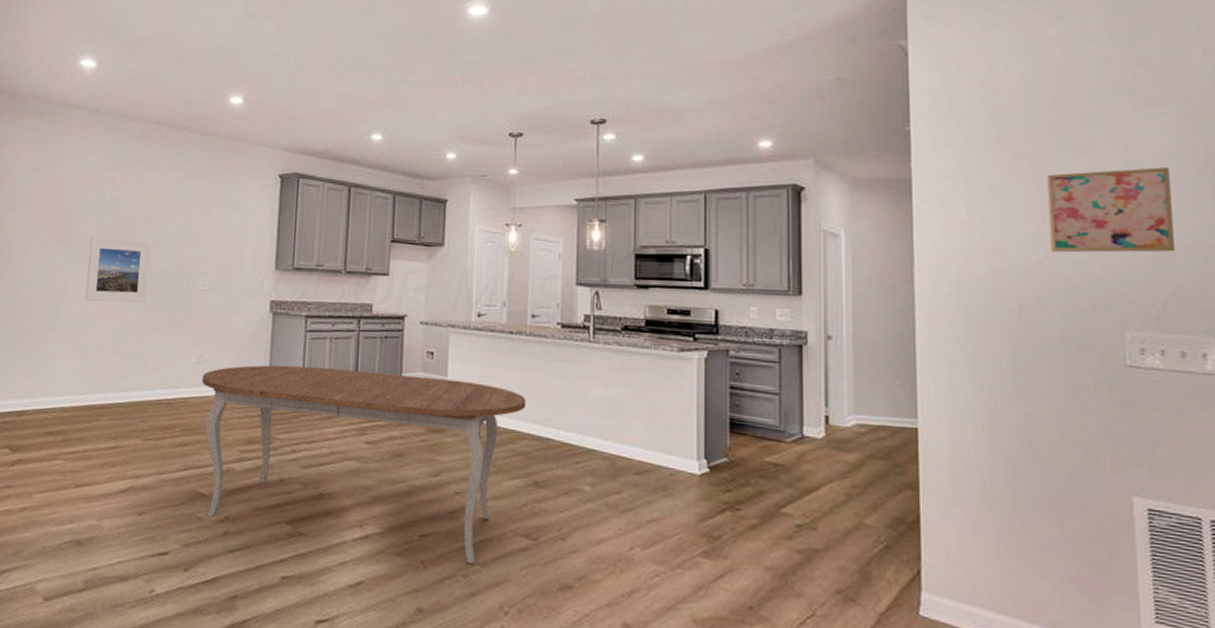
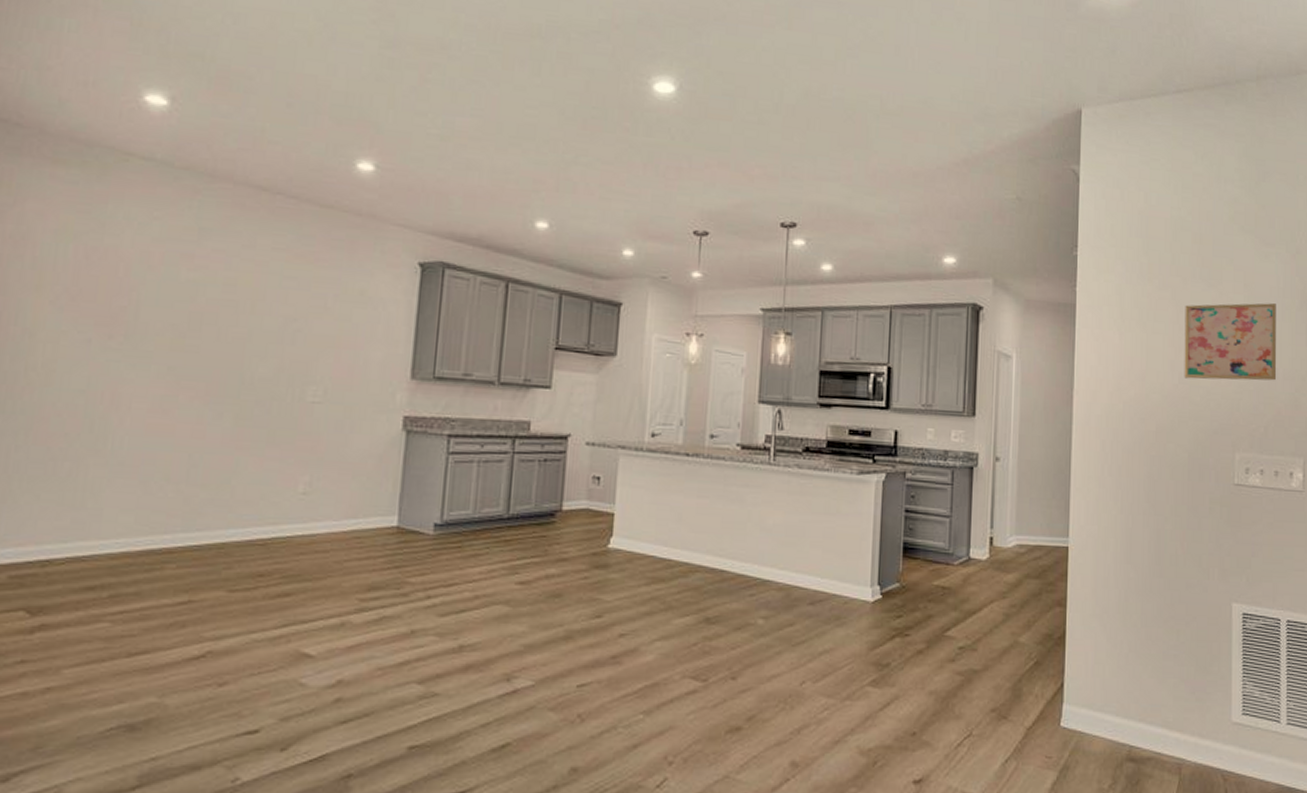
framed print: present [85,238,150,303] -> none [146,331,243,417]
dining table: present [202,365,527,563] -> none [311,494,701,712]

